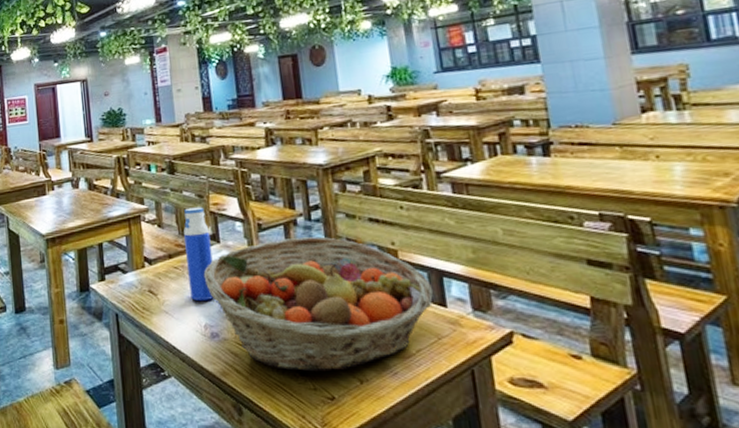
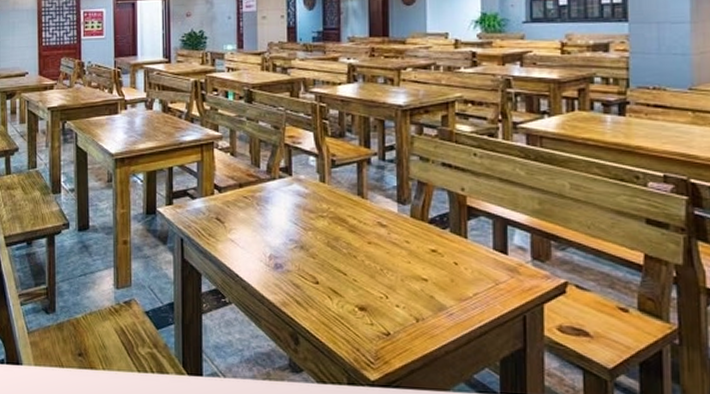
water bottle: present [184,207,214,301] -> none [257,138,283,231]
fruit basket: present [203,236,434,372] -> none [272,177,497,308]

